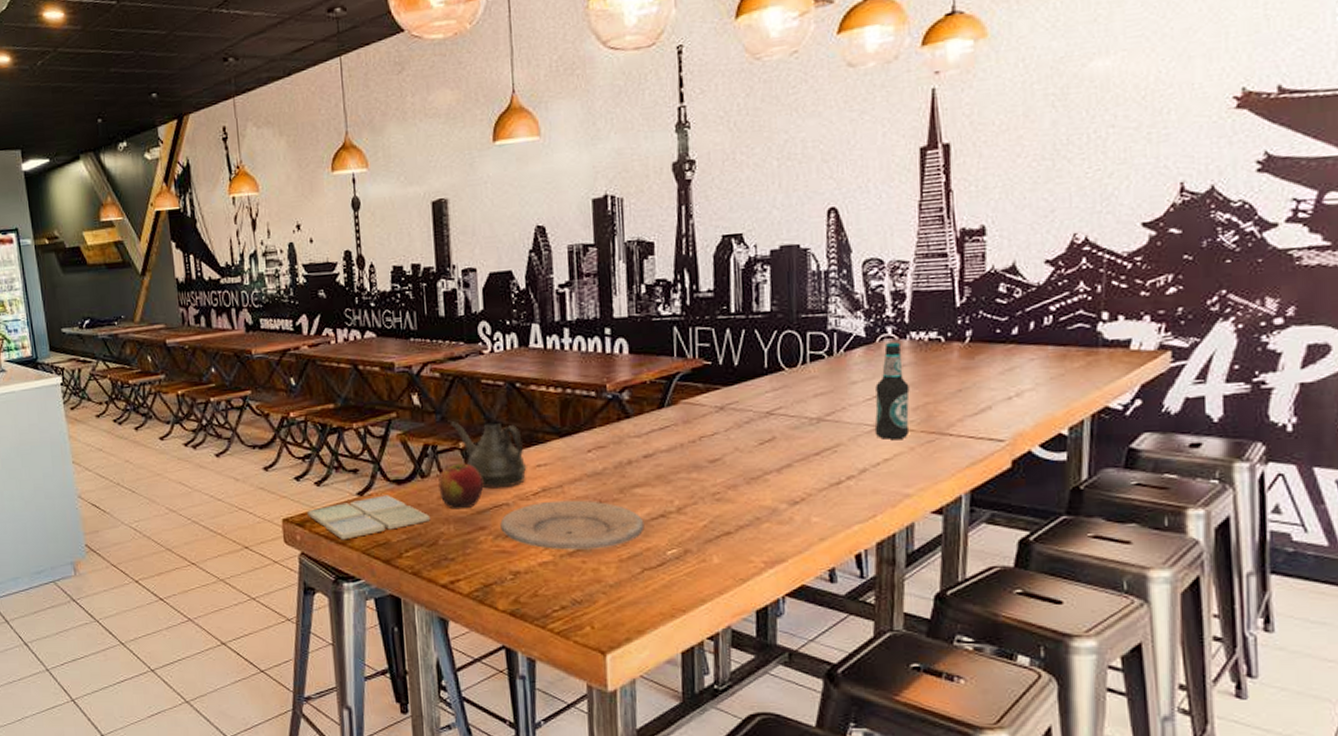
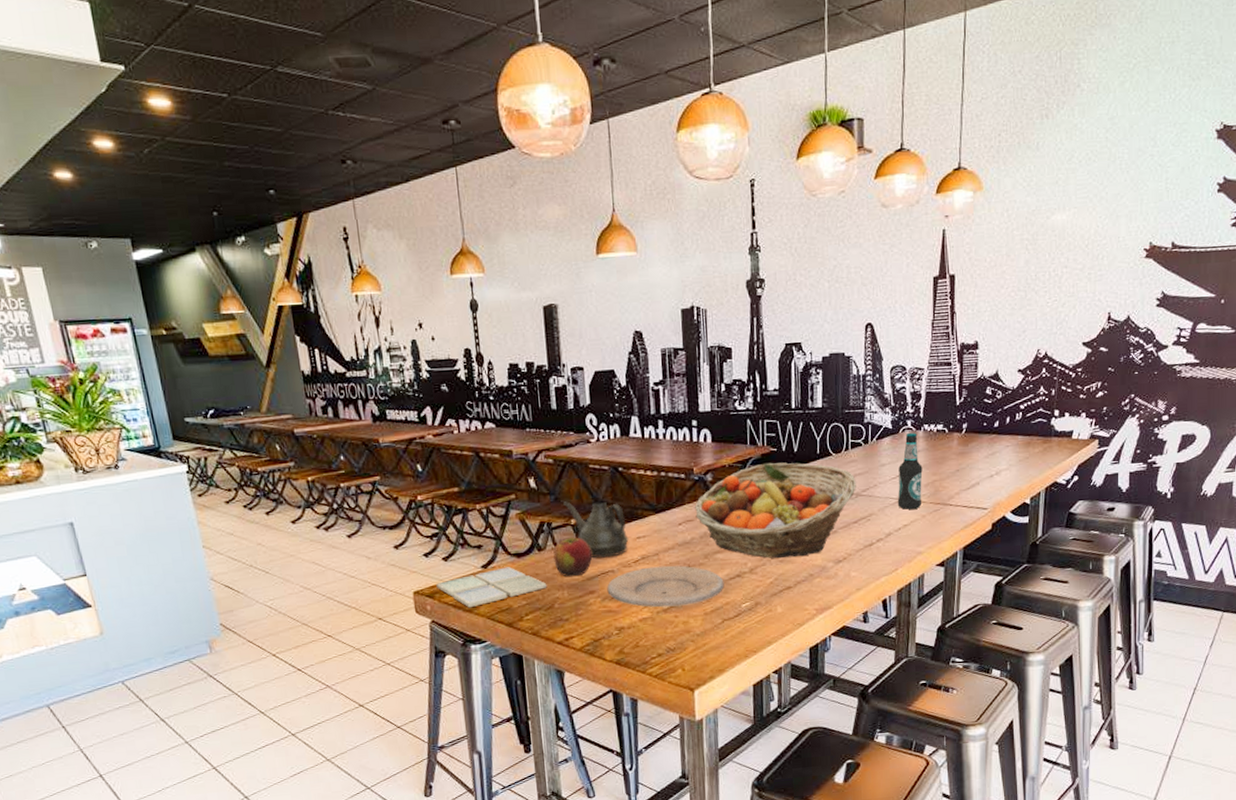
fruit basket: none [608,378,818,496] -> present [695,462,856,558]

